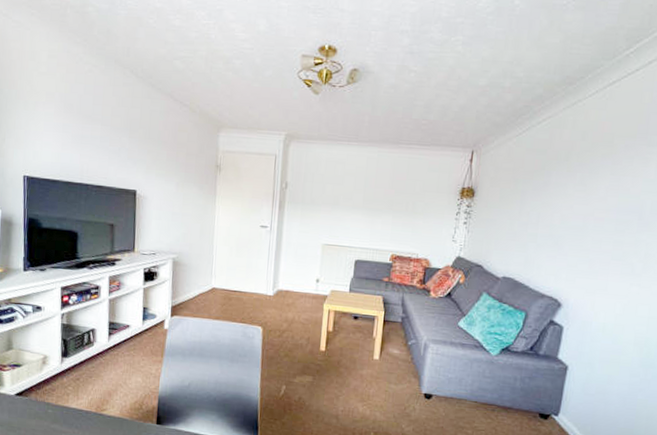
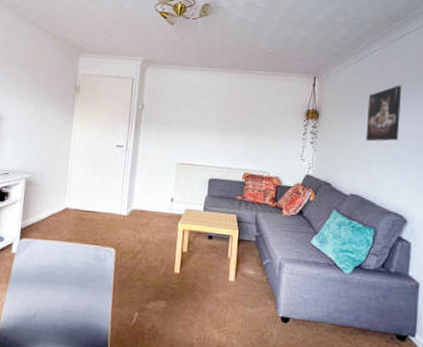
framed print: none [525,159,571,222] -> present [366,85,402,142]

